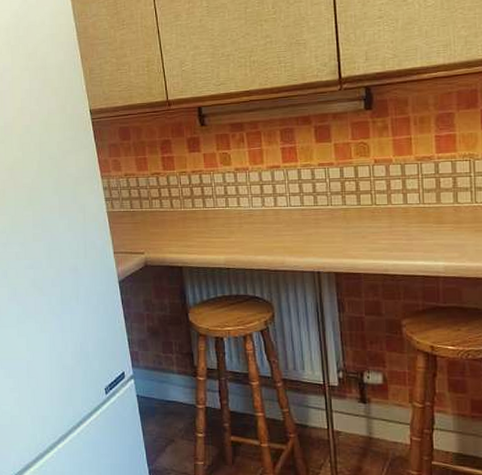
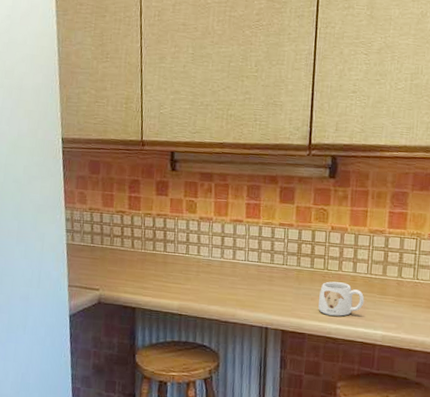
mug: none [370,216,420,252] -> present [318,281,365,317]

